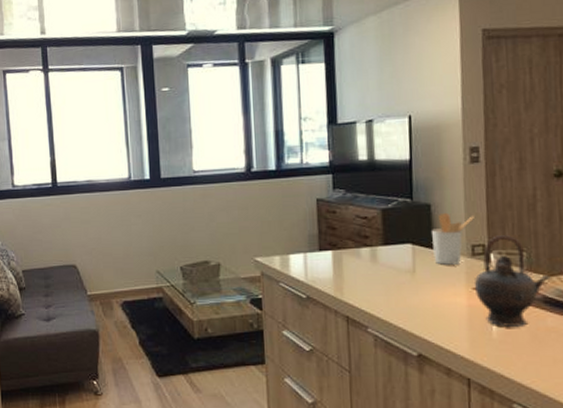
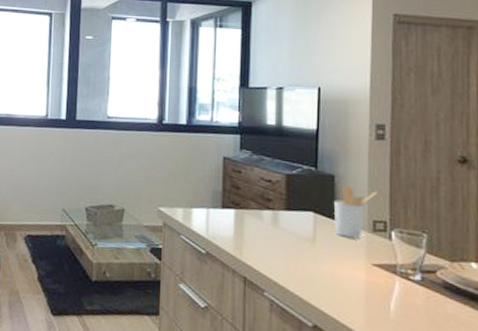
teapot: present [474,235,551,326] -> none [373,214,452,310]

